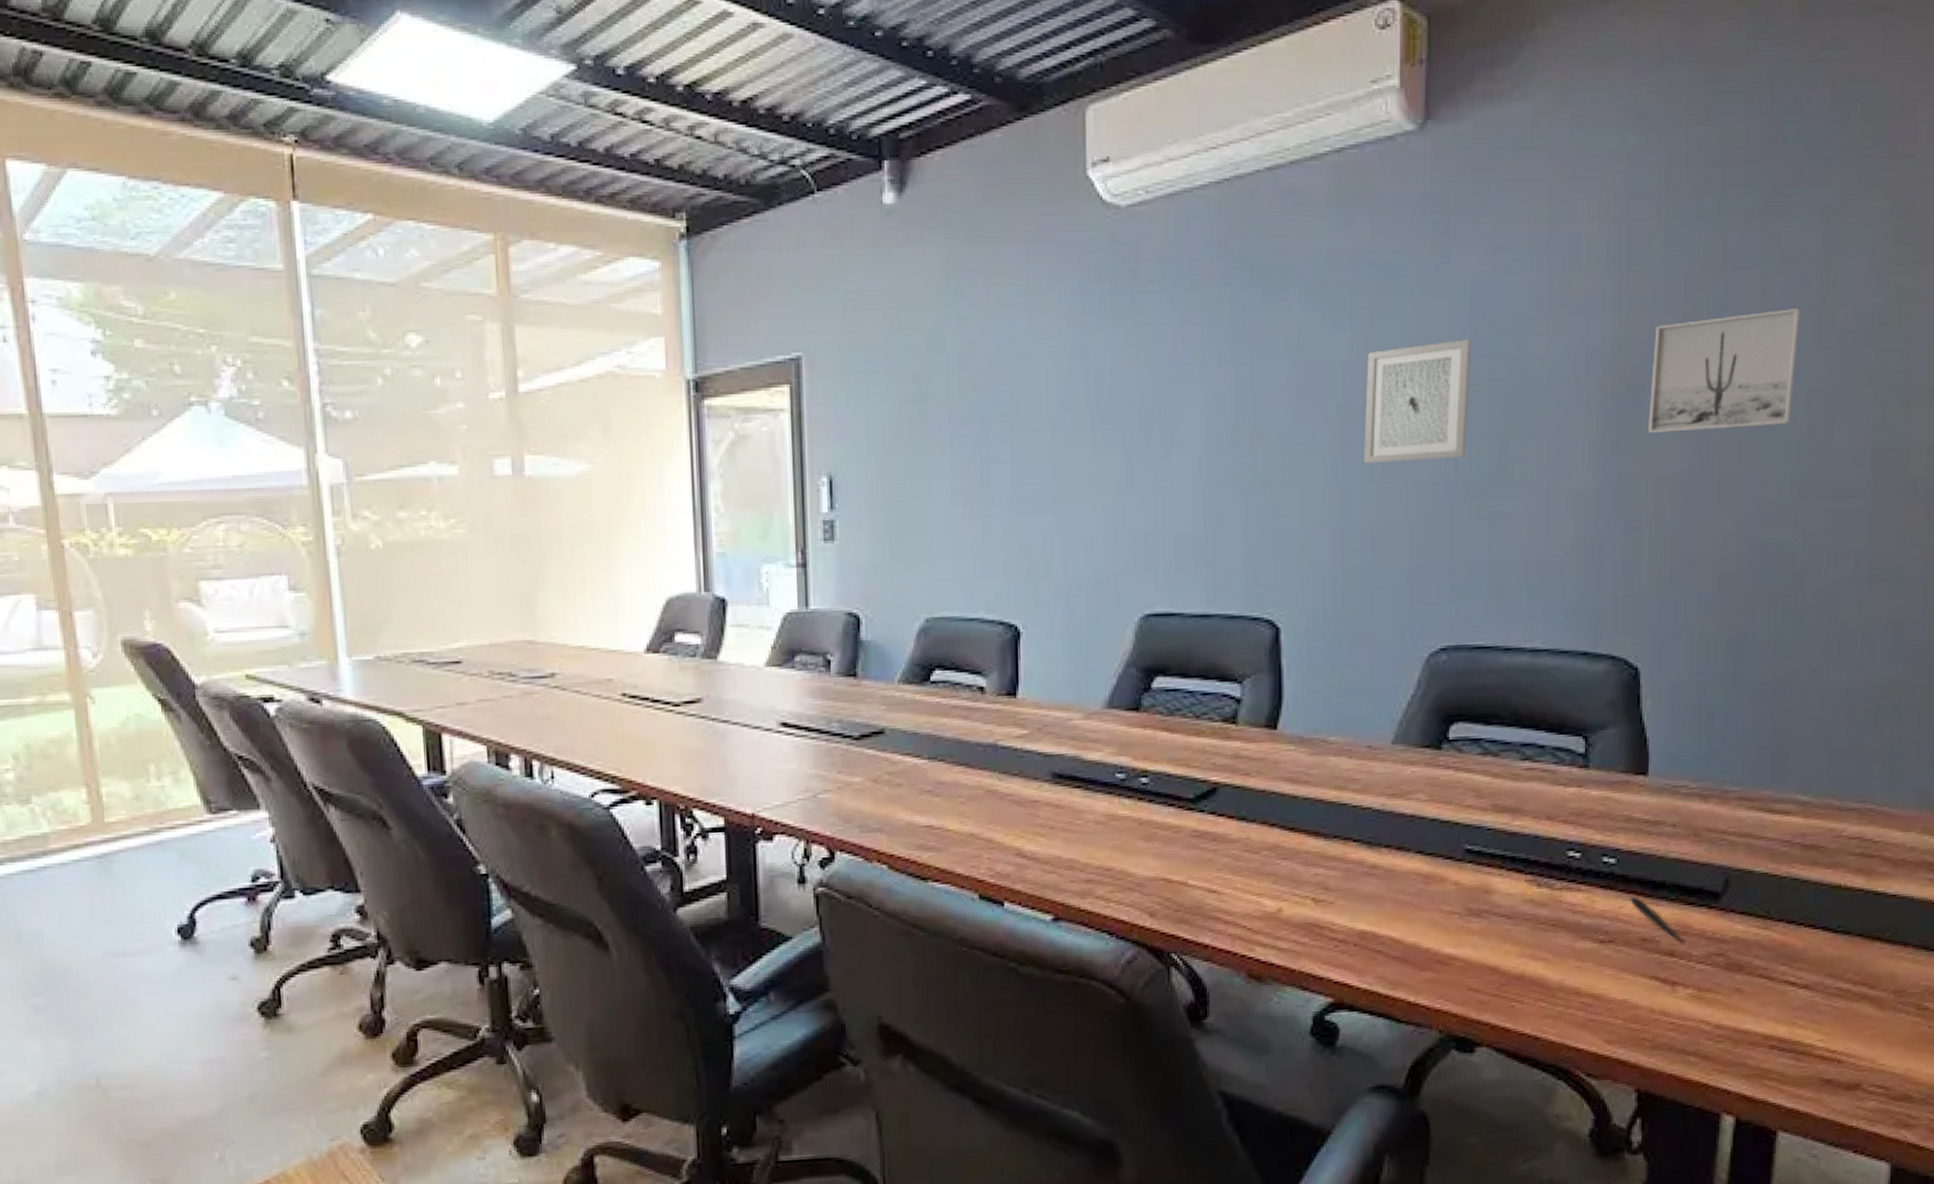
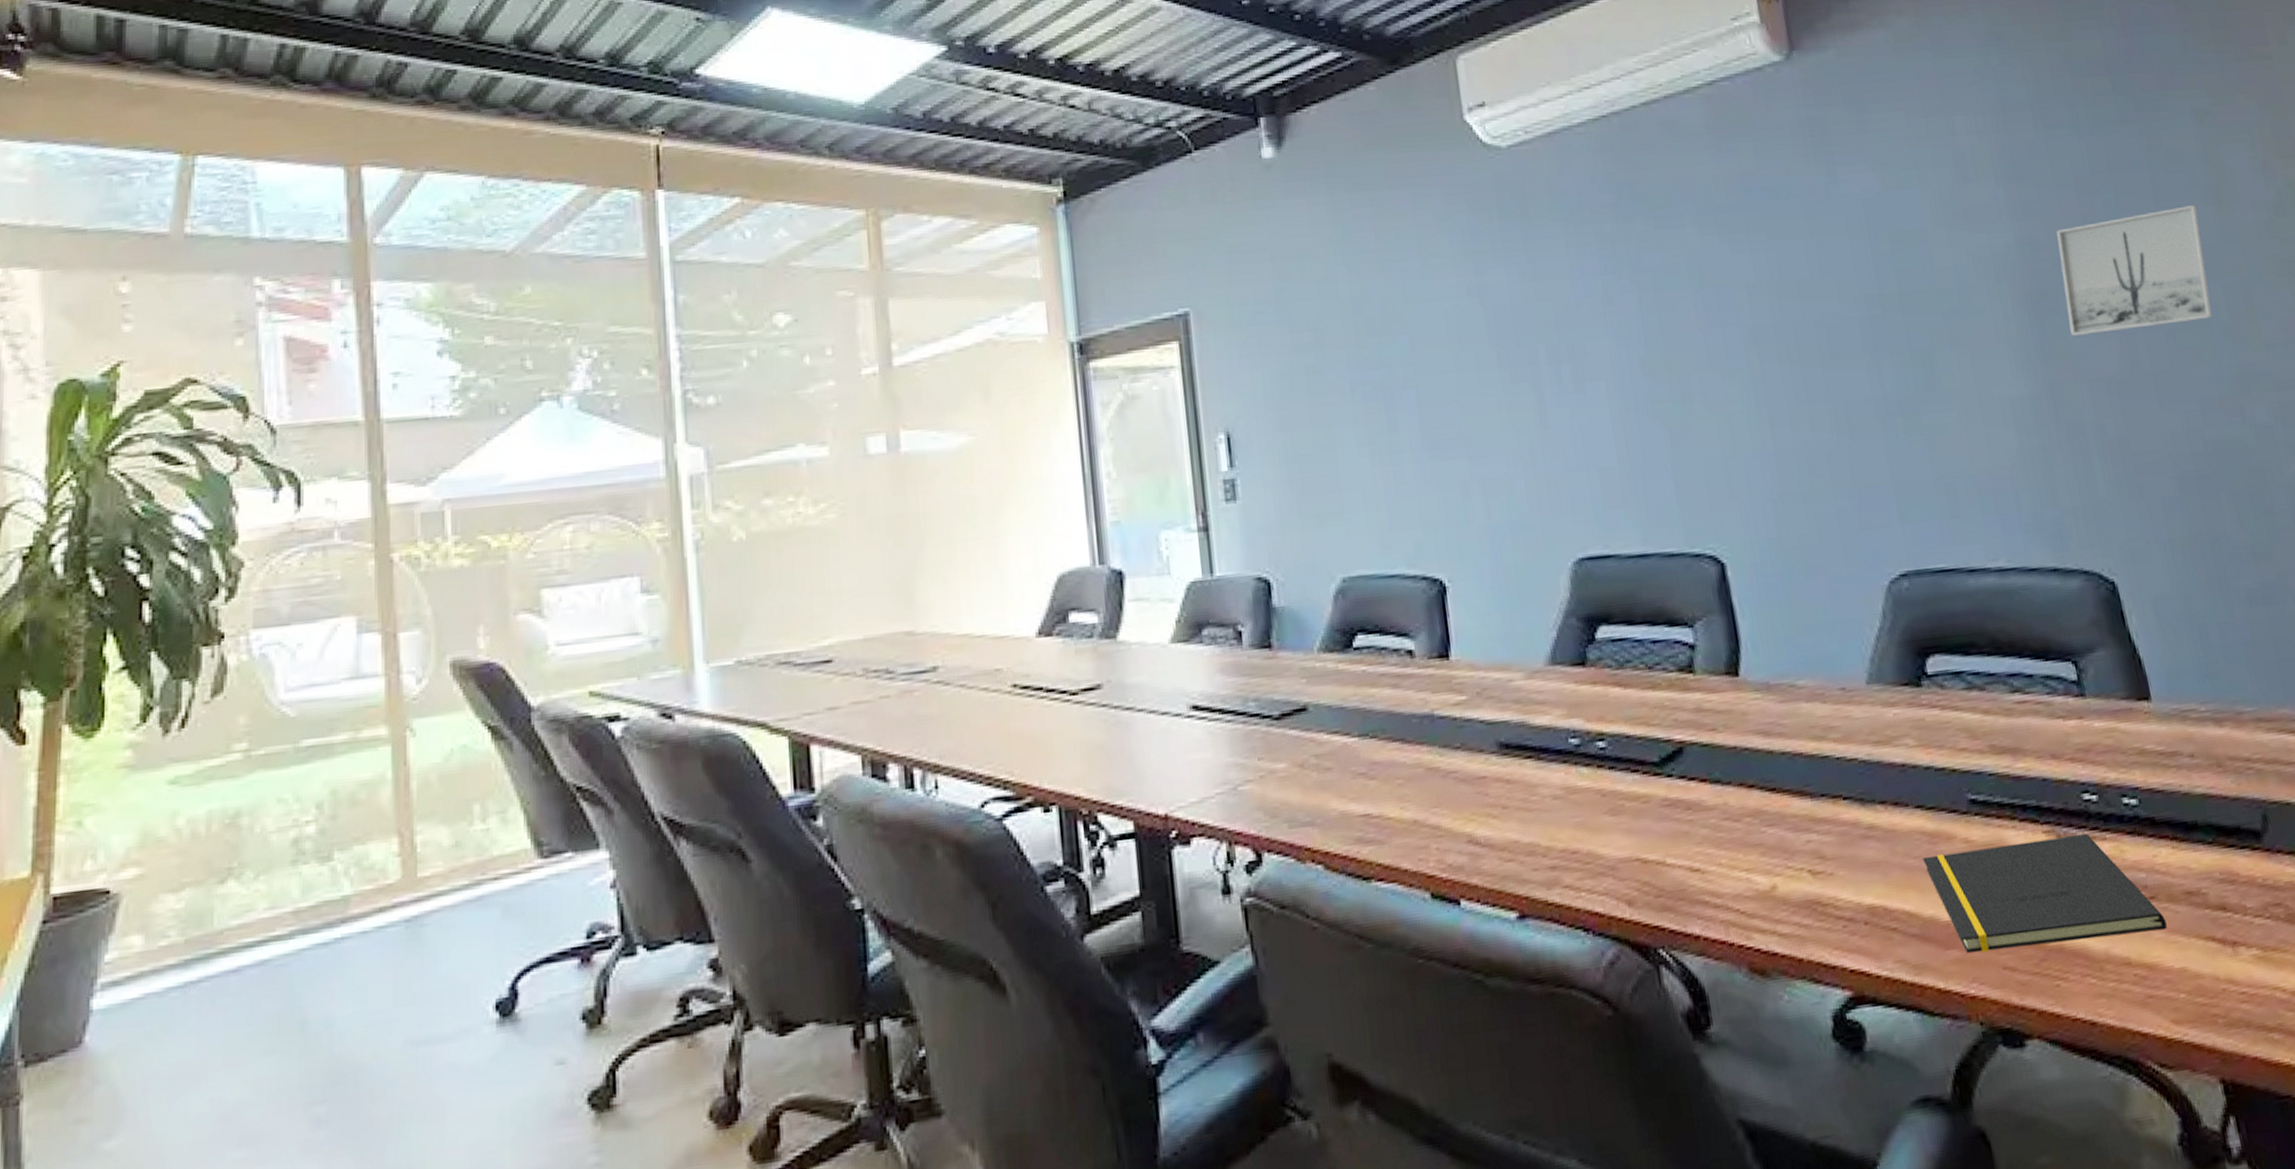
wall art: present [1364,339,1472,464] -> none [1771,254,1889,385]
notepad: none [1414,884,1618,975] -> present [1922,833,2167,953]
pen: present [1629,896,1685,945] -> none [2161,841,2236,896]

